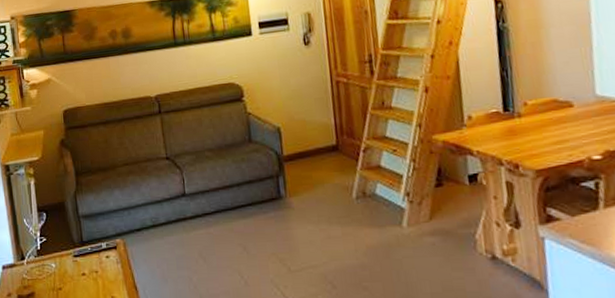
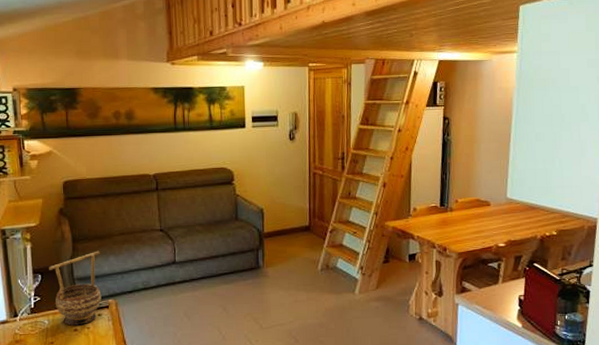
decorative bowl: none [53,184,109,269] -> present [49,251,102,326]

